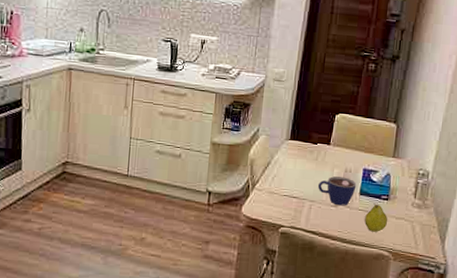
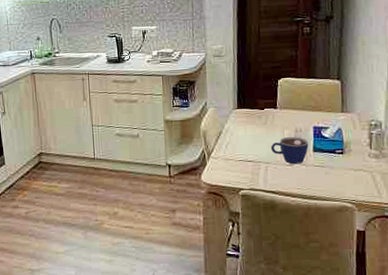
fruit: present [364,203,387,232] -> none [322,158,346,186]

